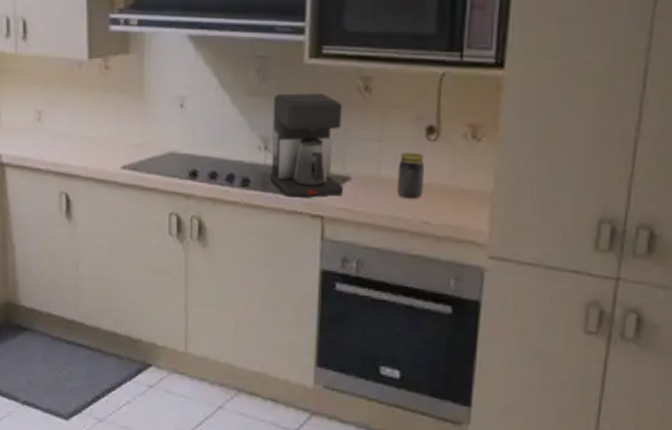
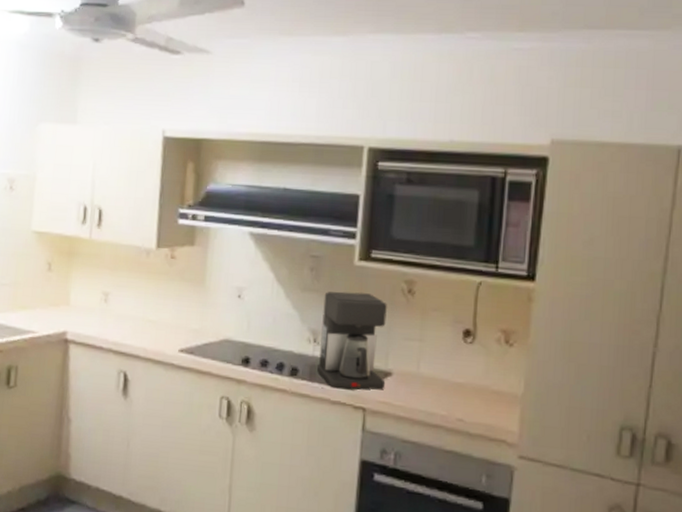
jar: present [397,152,424,200] -> none [434,352,461,398]

